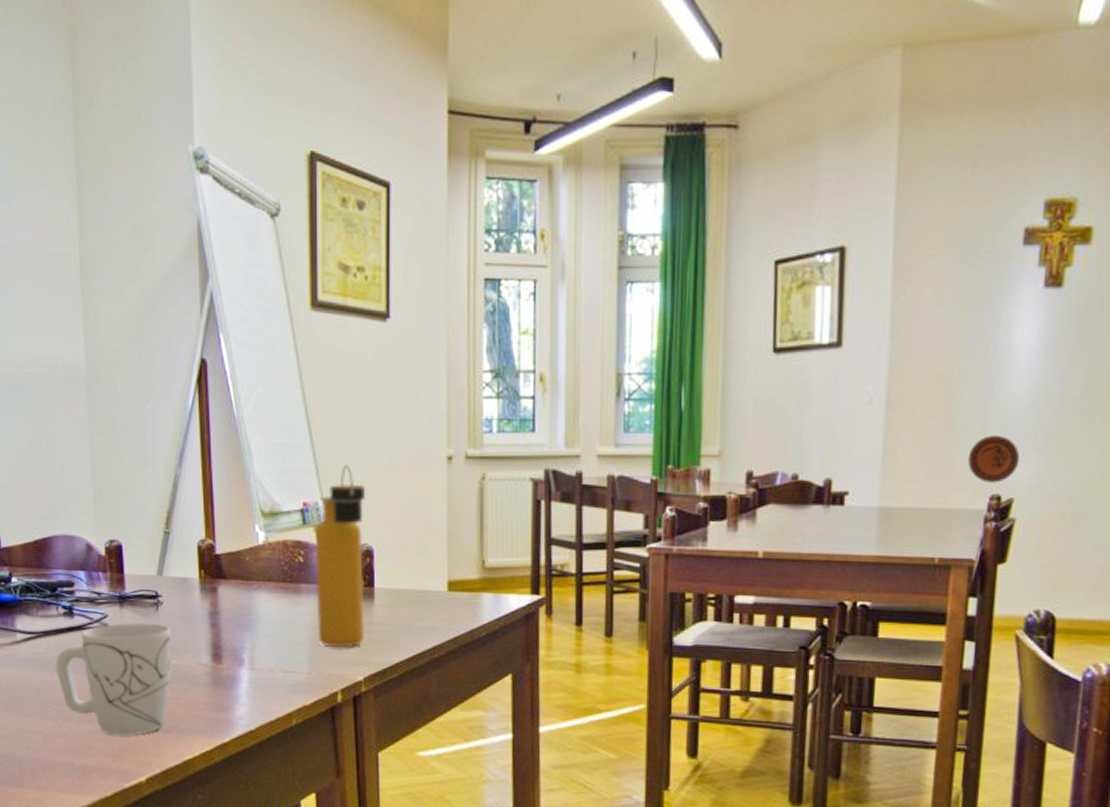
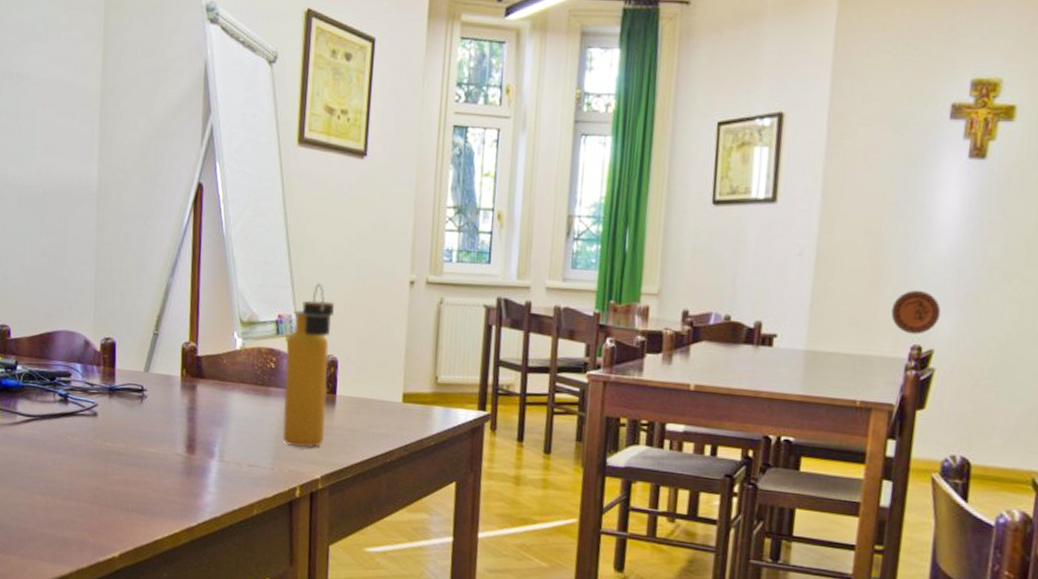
mug: present [55,622,172,736] -> none [48,412,152,514]

